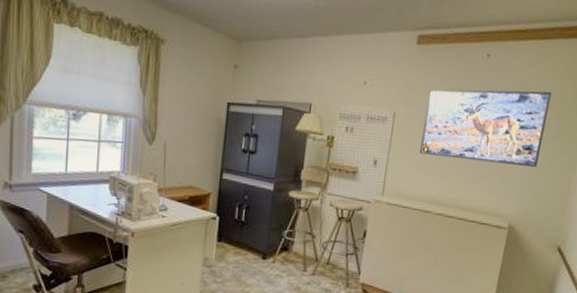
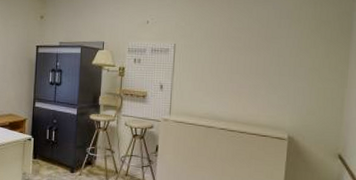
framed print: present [420,89,552,167] -> none [200,17,315,83]

